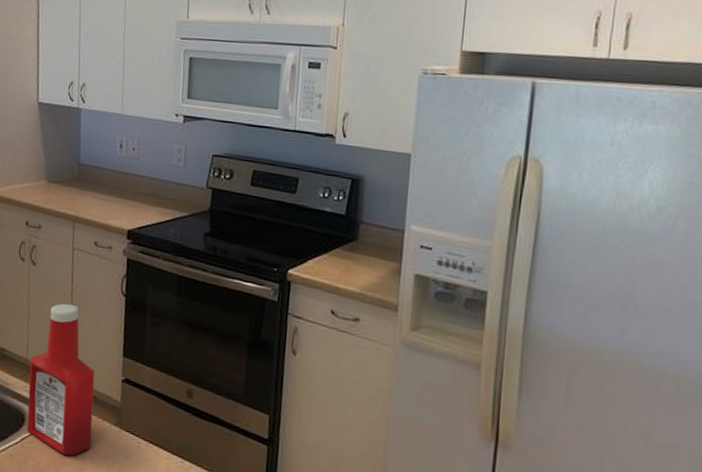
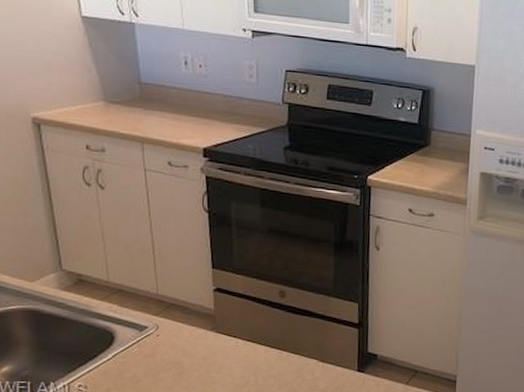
ketchup bottle: present [27,303,95,456] -> none [112,224,188,364]

